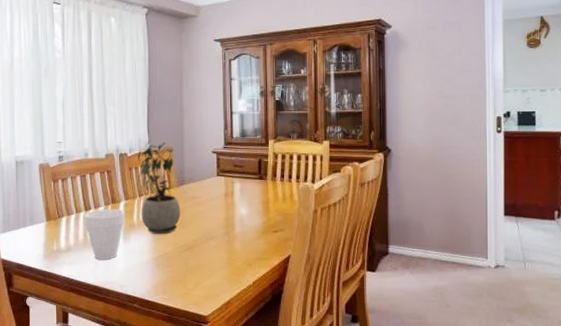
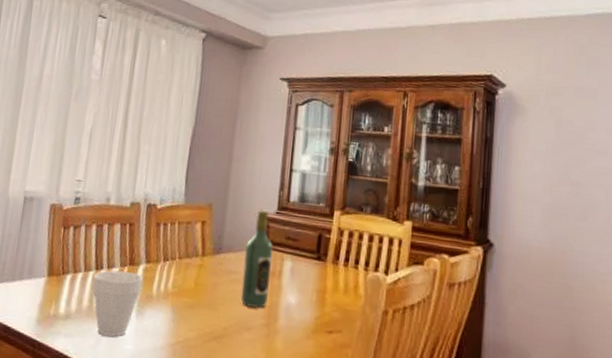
potted plant: present [136,140,181,235] -> none [162,191,215,315]
wine bottle: none [202,147,225,222] -> present [241,210,273,308]

